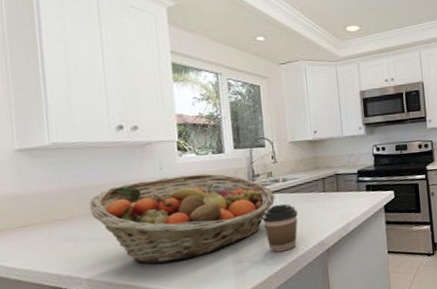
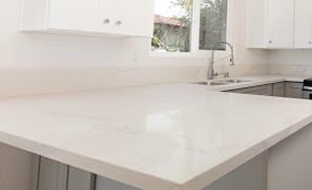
fruit basket: present [89,173,275,264] -> none [71,68,229,143]
coffee cup: present [263,203,298,253] -> none [215,102,247,145]

